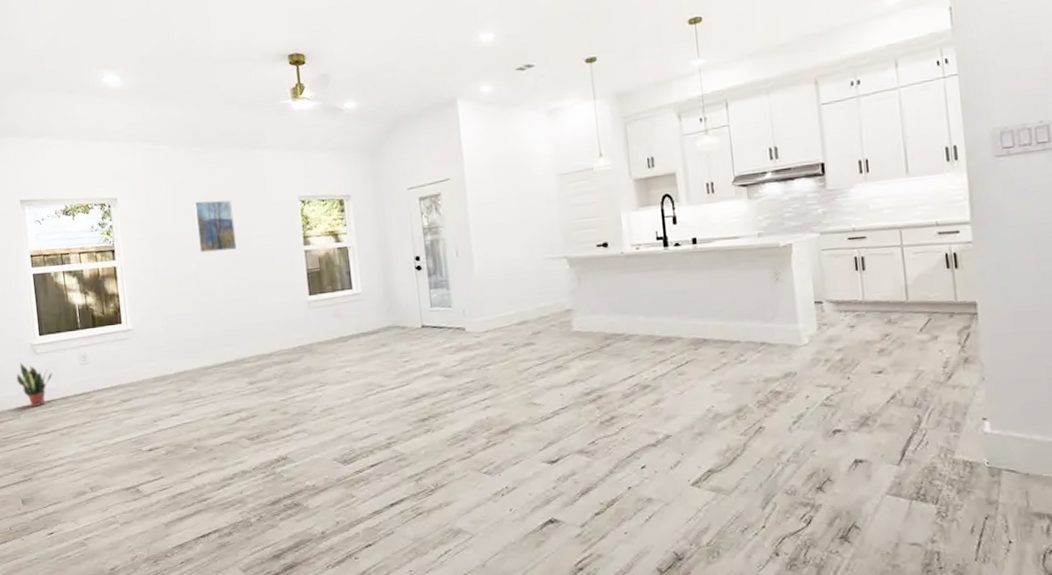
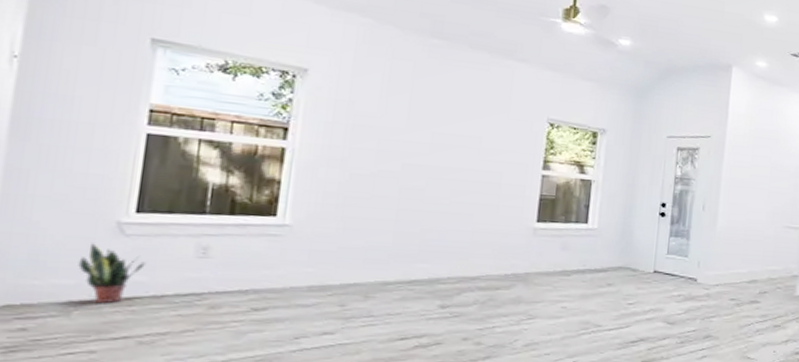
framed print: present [194,200,237,253] -> none [409,96,465,158]

